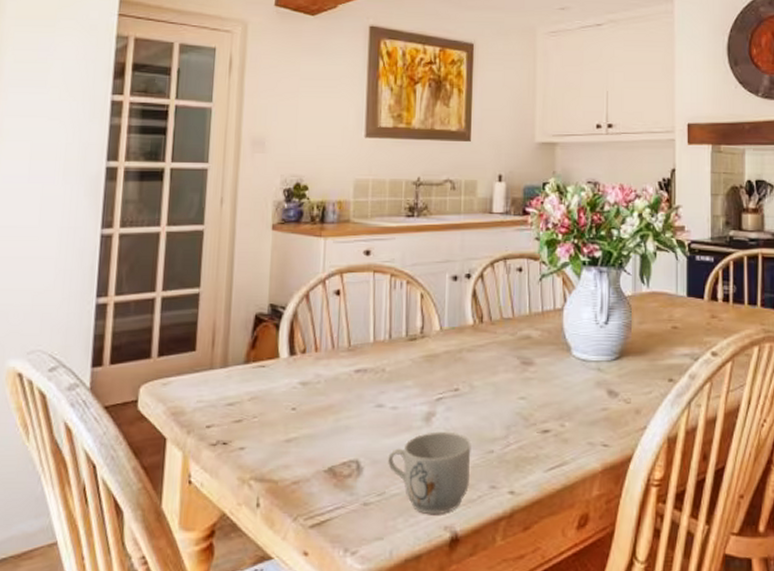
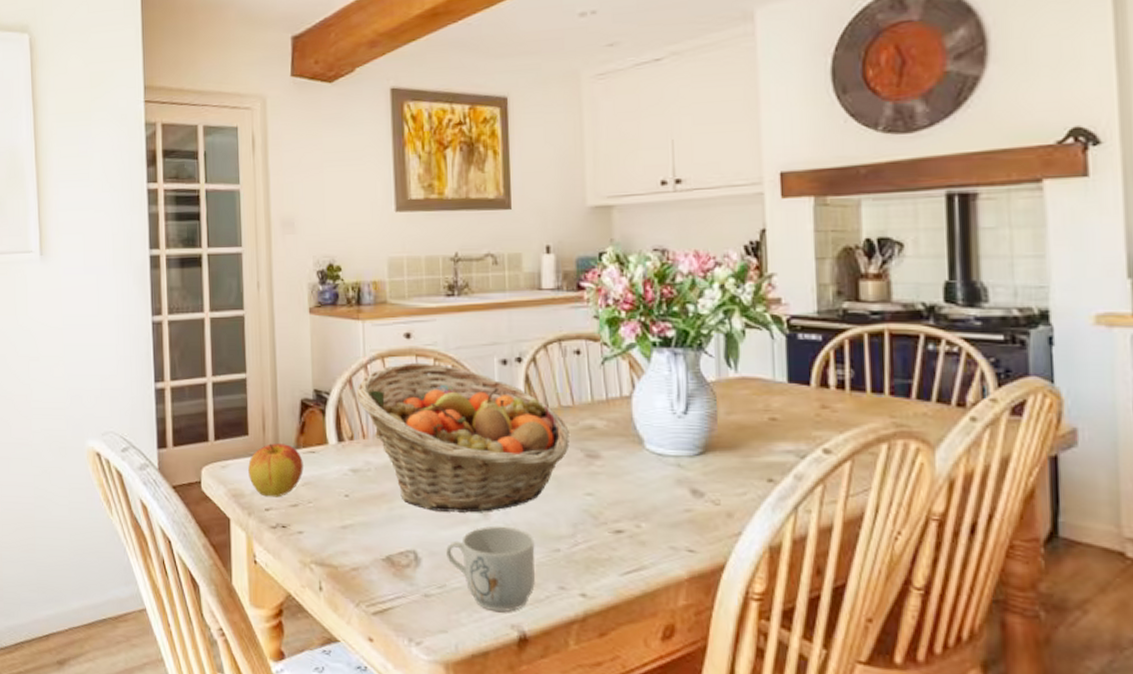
apple: none [191,359,252,414] -> present [248,443,304,498]
fruit basket: none [311,278,508,420] -> present [355,362,570,513]

